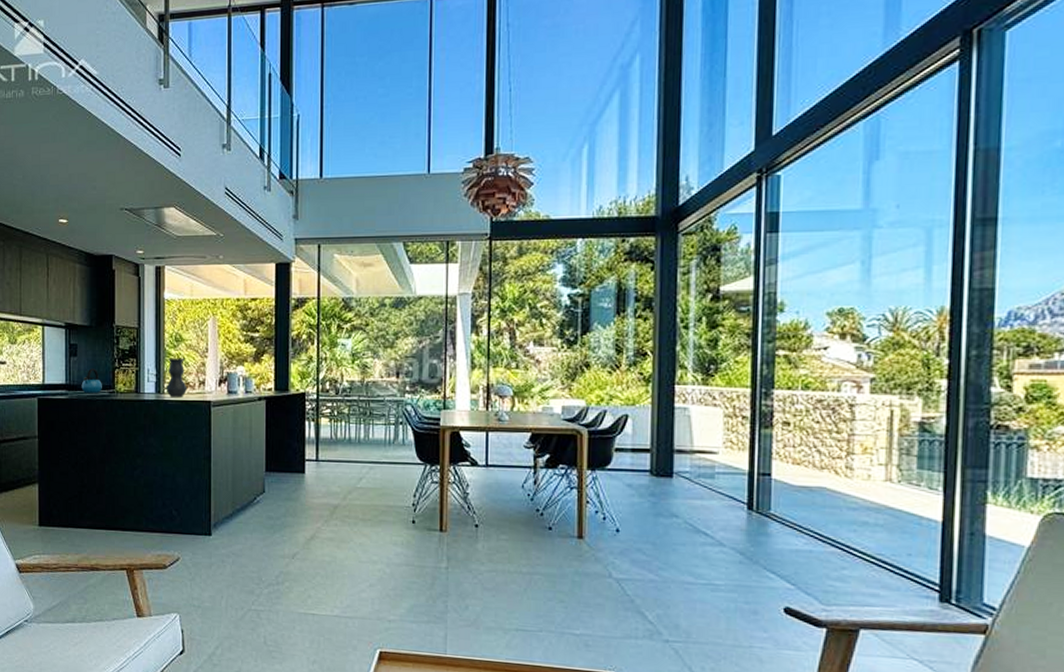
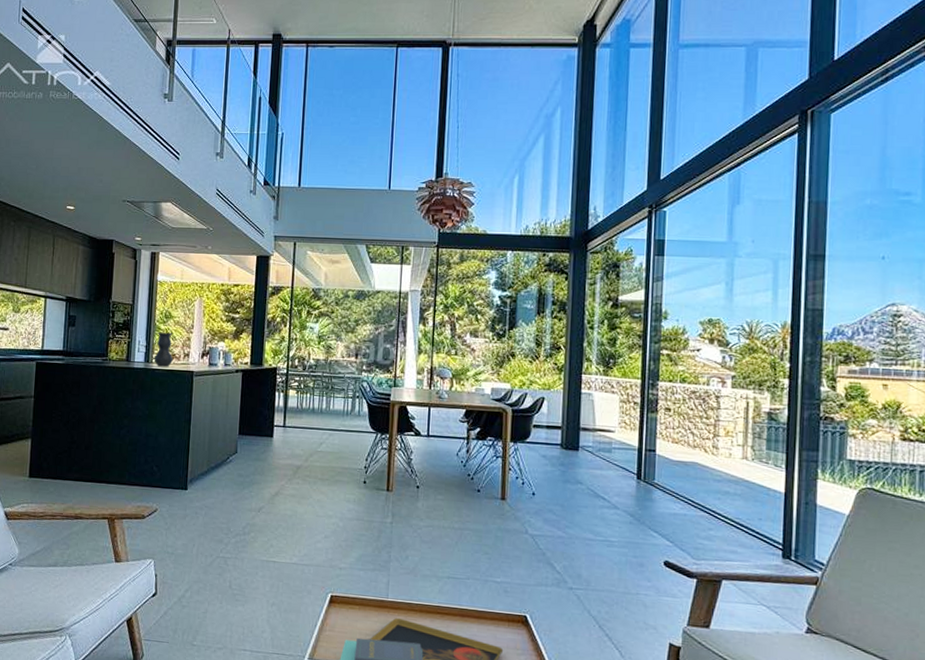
kettle: present [81,368,102,394] -> none [77,338,97,361]

